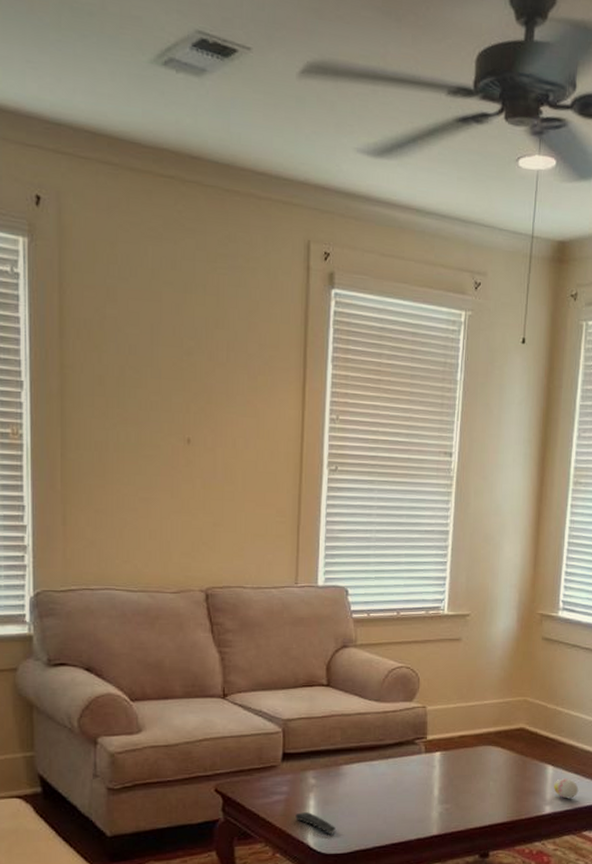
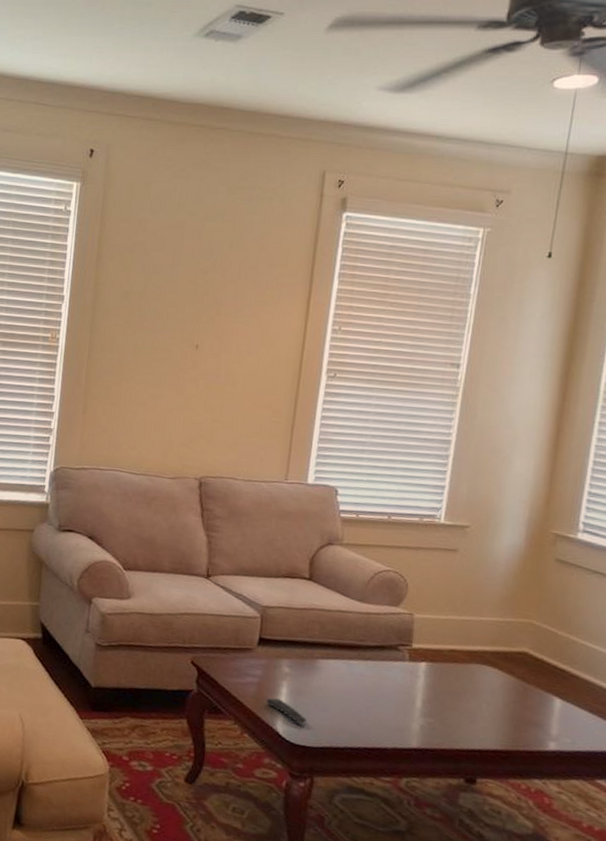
decorative egg: present [554,778,579,799] -> none [561,714,594,740]

